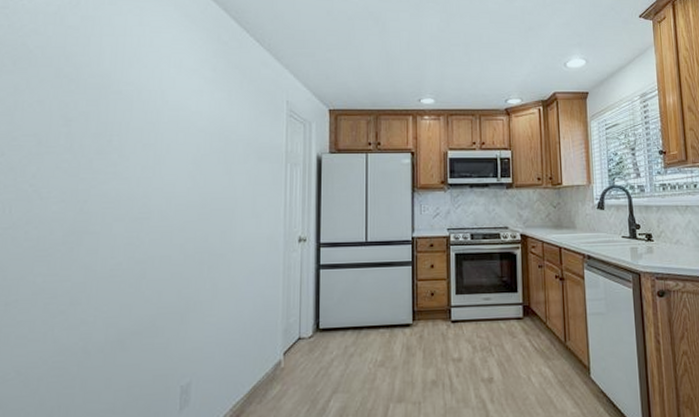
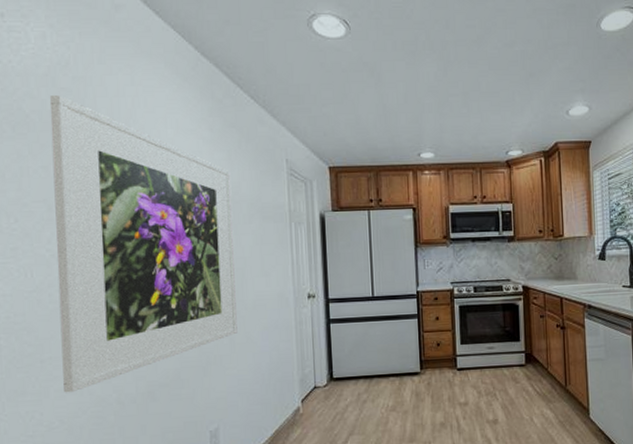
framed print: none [26,32,230,340] -> present [49,94,238,393]

